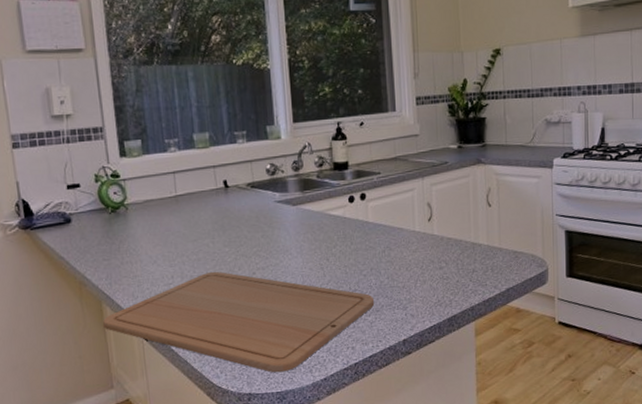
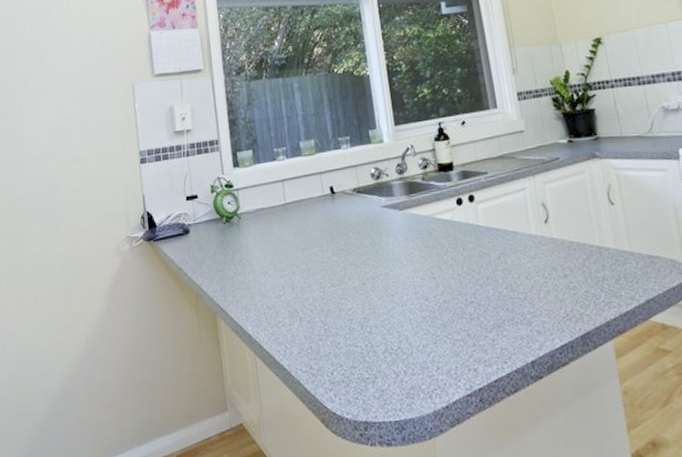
chopping board: present [103,271,375,373] -> none [218,282,495,398]

